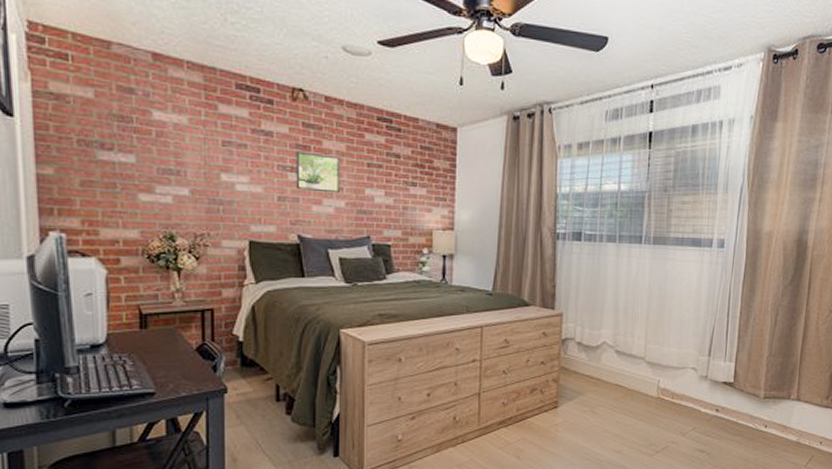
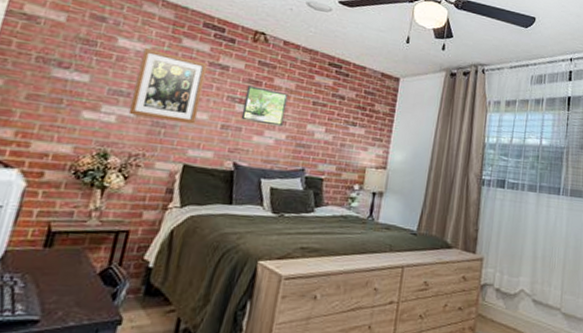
wall art: none [181,118,252,198] -> present [128,47,209,124]

